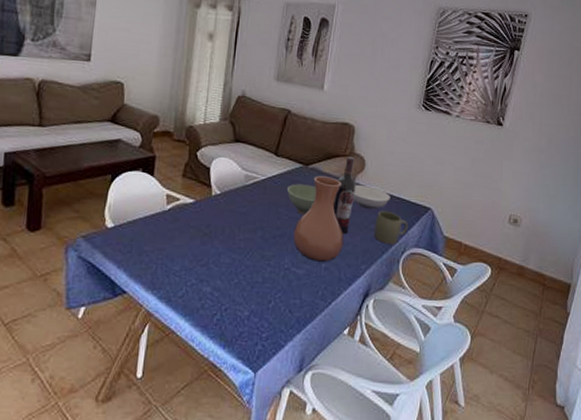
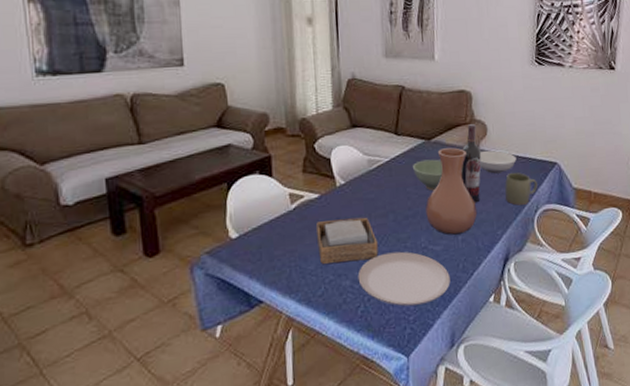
napkin holder: none [185,226,243,271] -> present [316,217,379,264]
plate: none [218,267,308,324] -> present [357,251,450,307]

